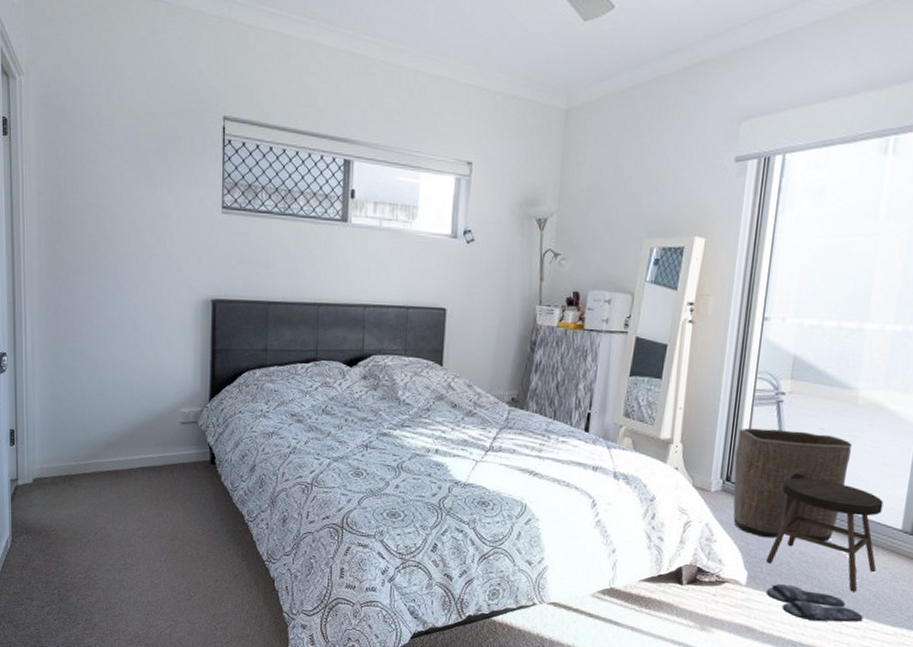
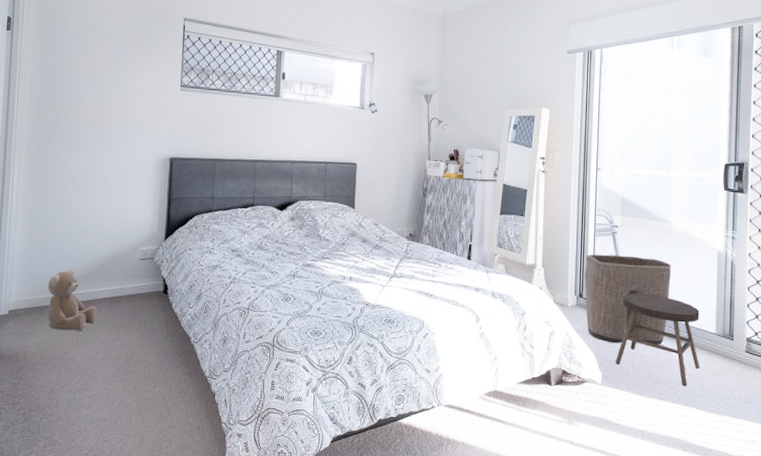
teddy bear: none [76,432,135,505] -> present [47,268,98,331]
slippers: present [766,583,863,622] -> none [617,381,694,413]

